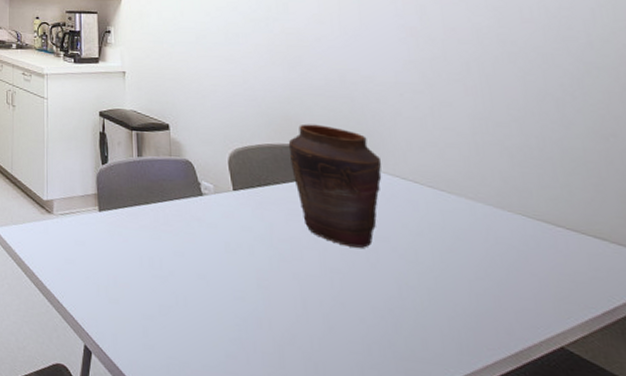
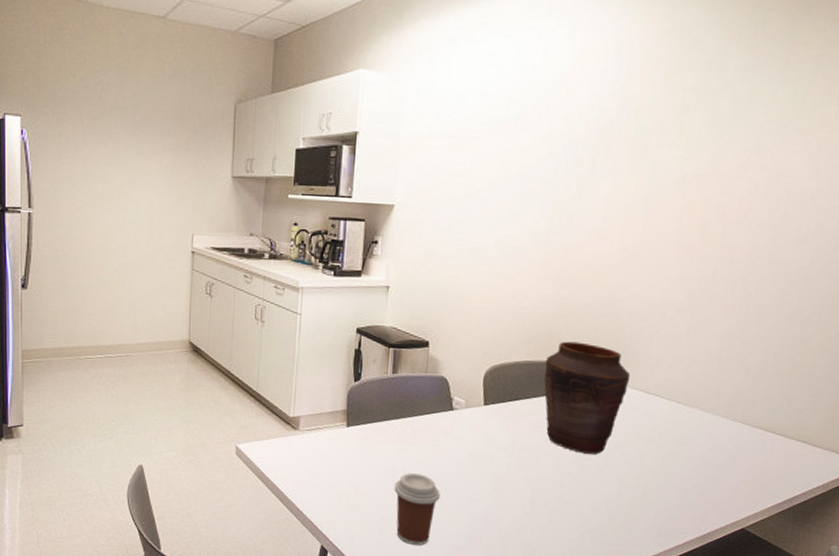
coffee cup: none [153,264,203,350] -> present [394,473,441,545]

